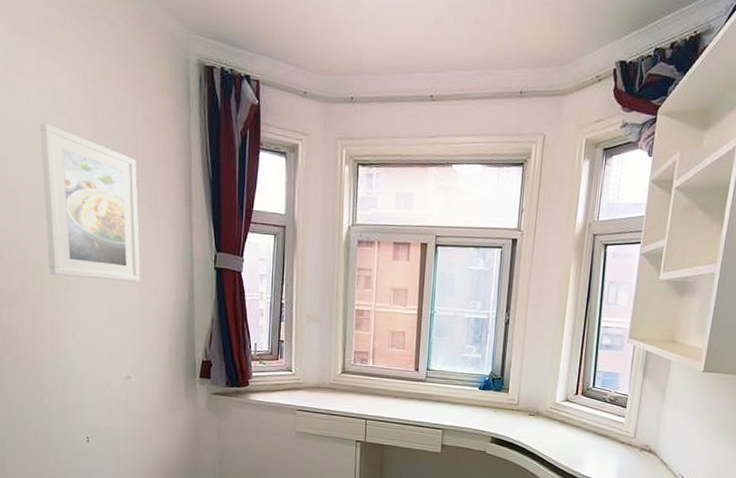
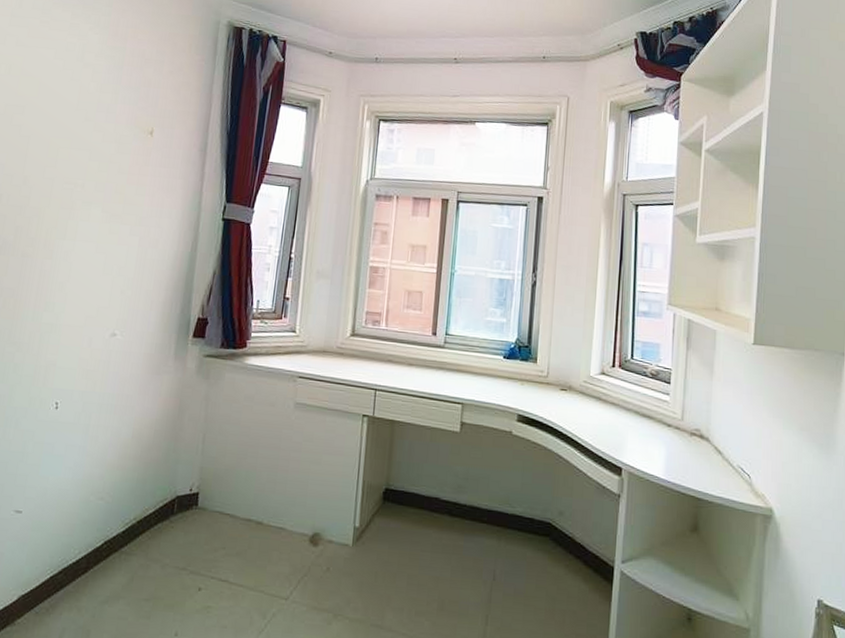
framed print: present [40,123,140,282] -> none [46,74,155,232]

